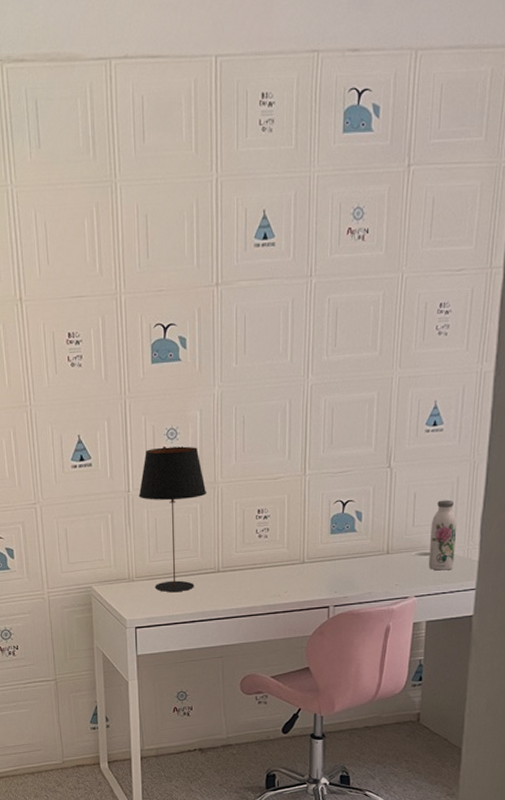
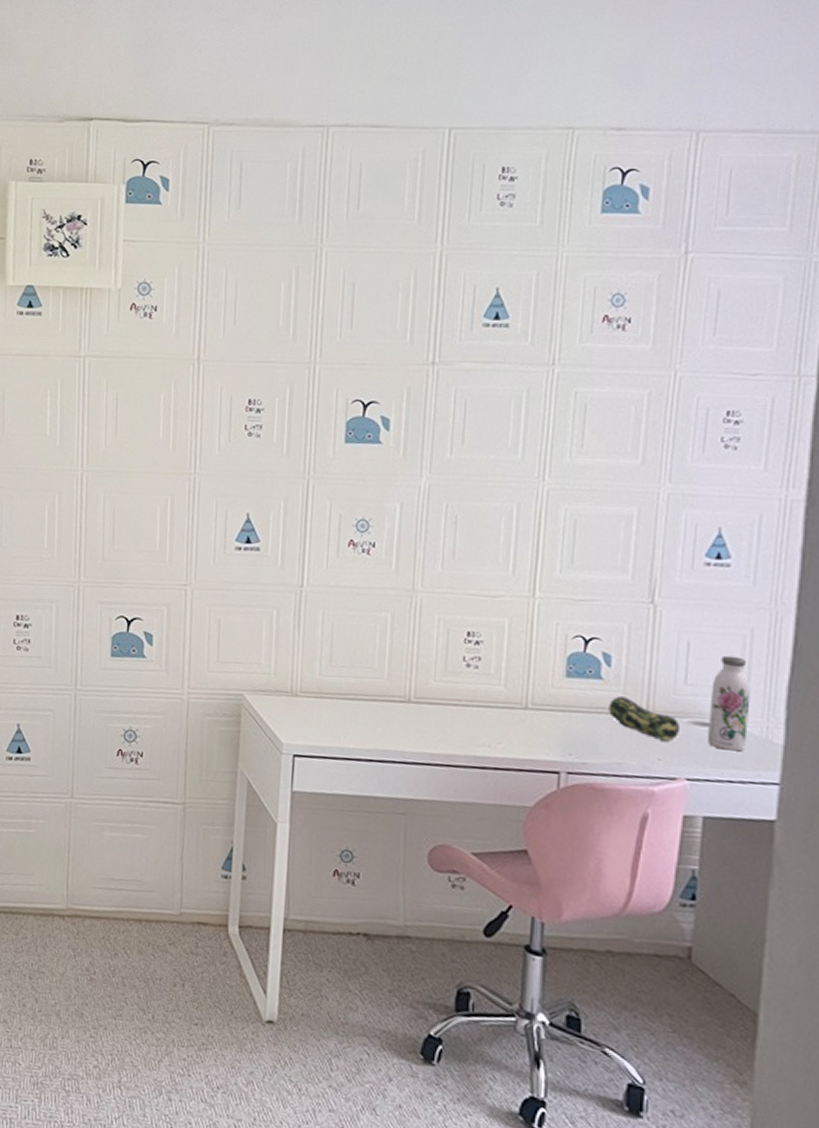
table lamp: present [138,446,207,592] -> none [313,539,402,720]
pencil case: none [361,543,411,571] -> present [608,696,681,742]

